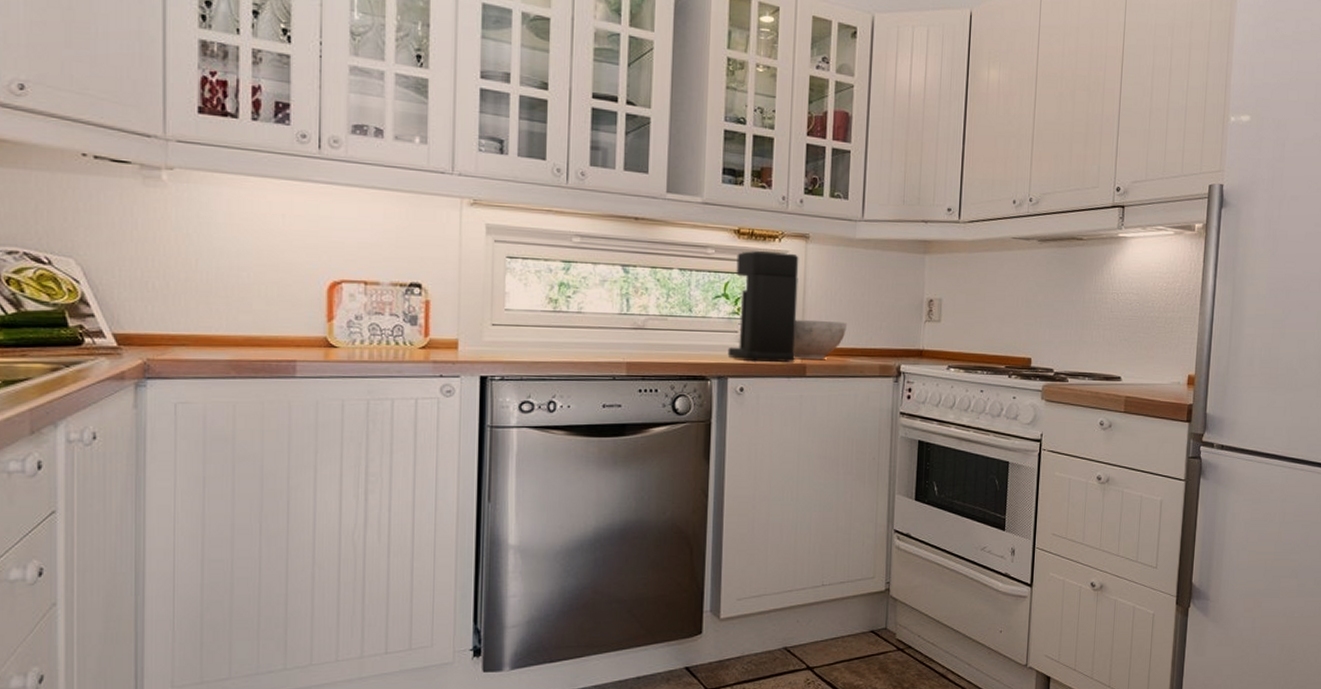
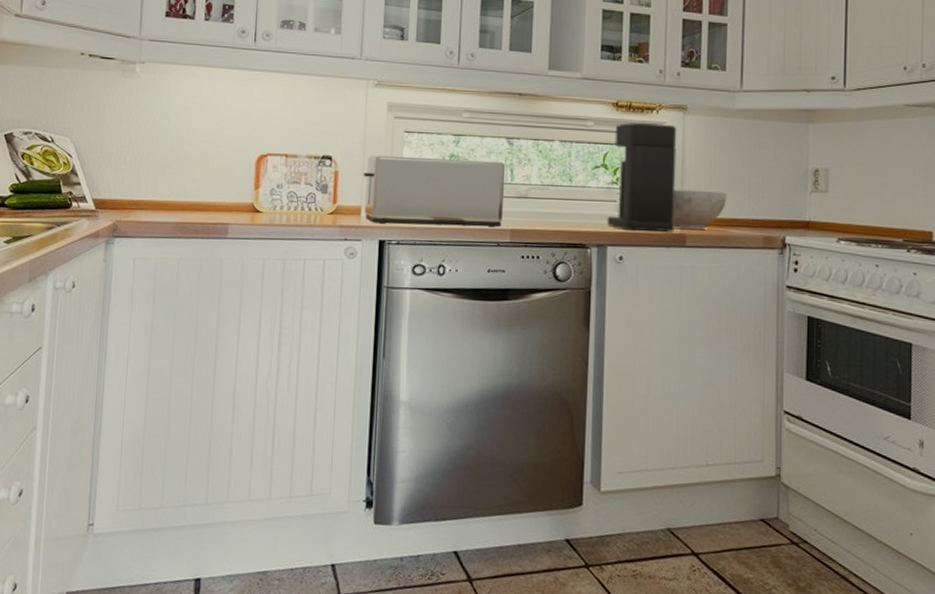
toaster: none [459,282,621,361] -> present [363,155,506,228]

